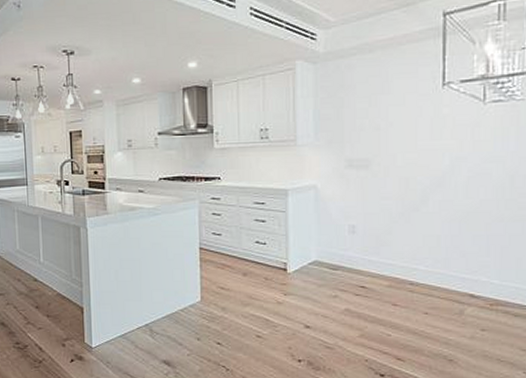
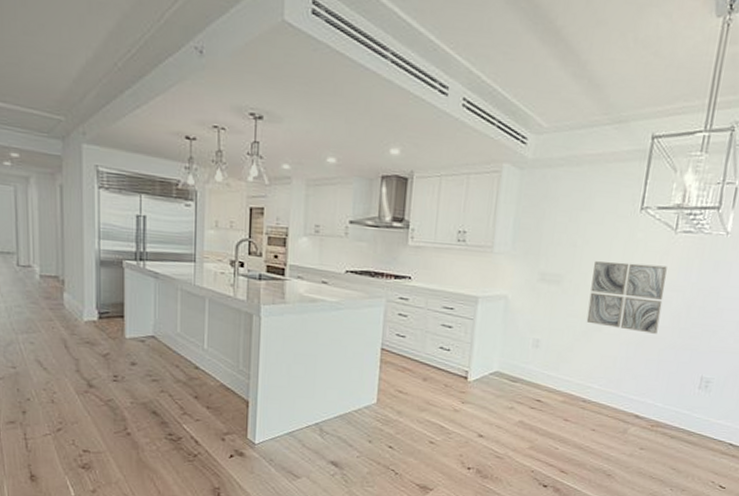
wall art: none [402,138,482,208] -> present [586,261,667,334]

